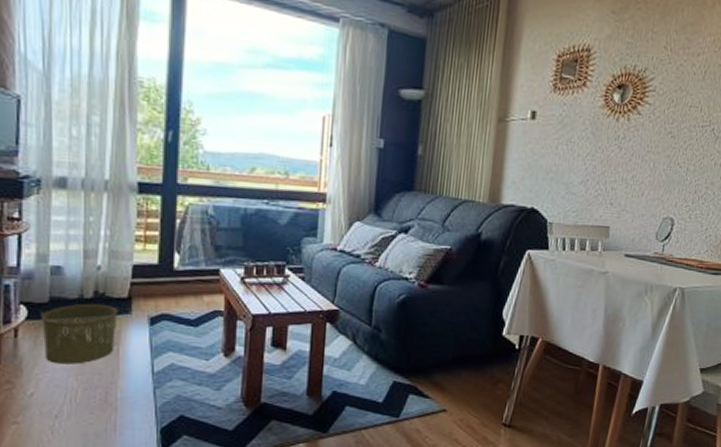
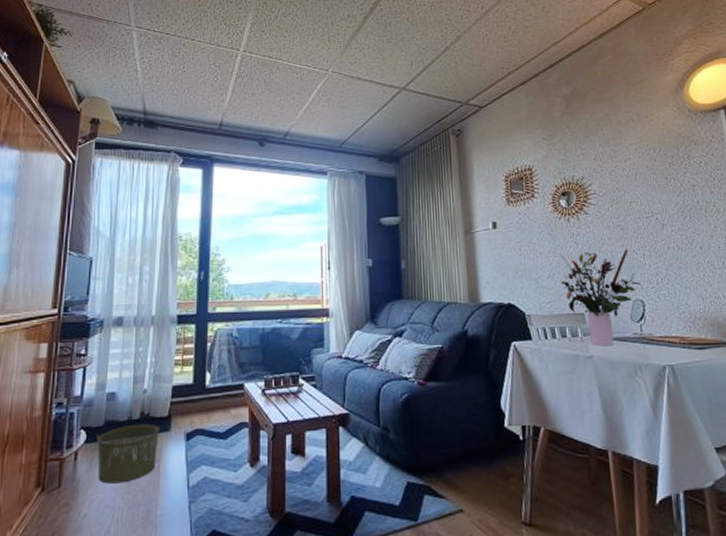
bouquet: none [592,158,677,264] -> present [559,249,642,346]

